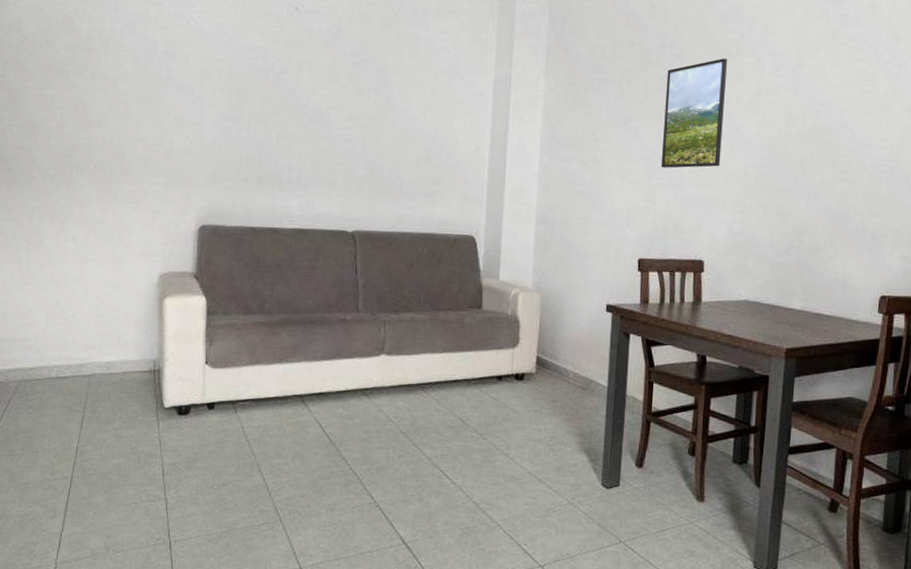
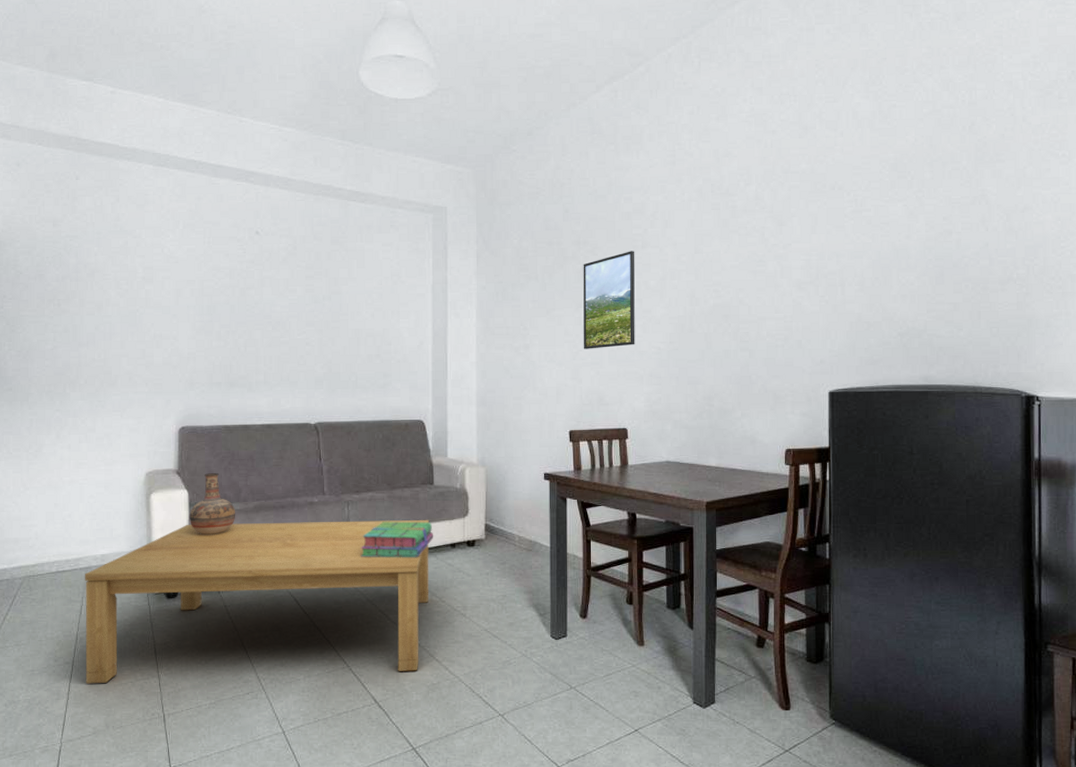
coffee table: none [85,335,475,513] -> present [85,519,430,684]
vase: none [207,279,259,349] -> present [190,473,236,536]
stack of books: none [395,346,478,389] -> present [360,521,433,558]

